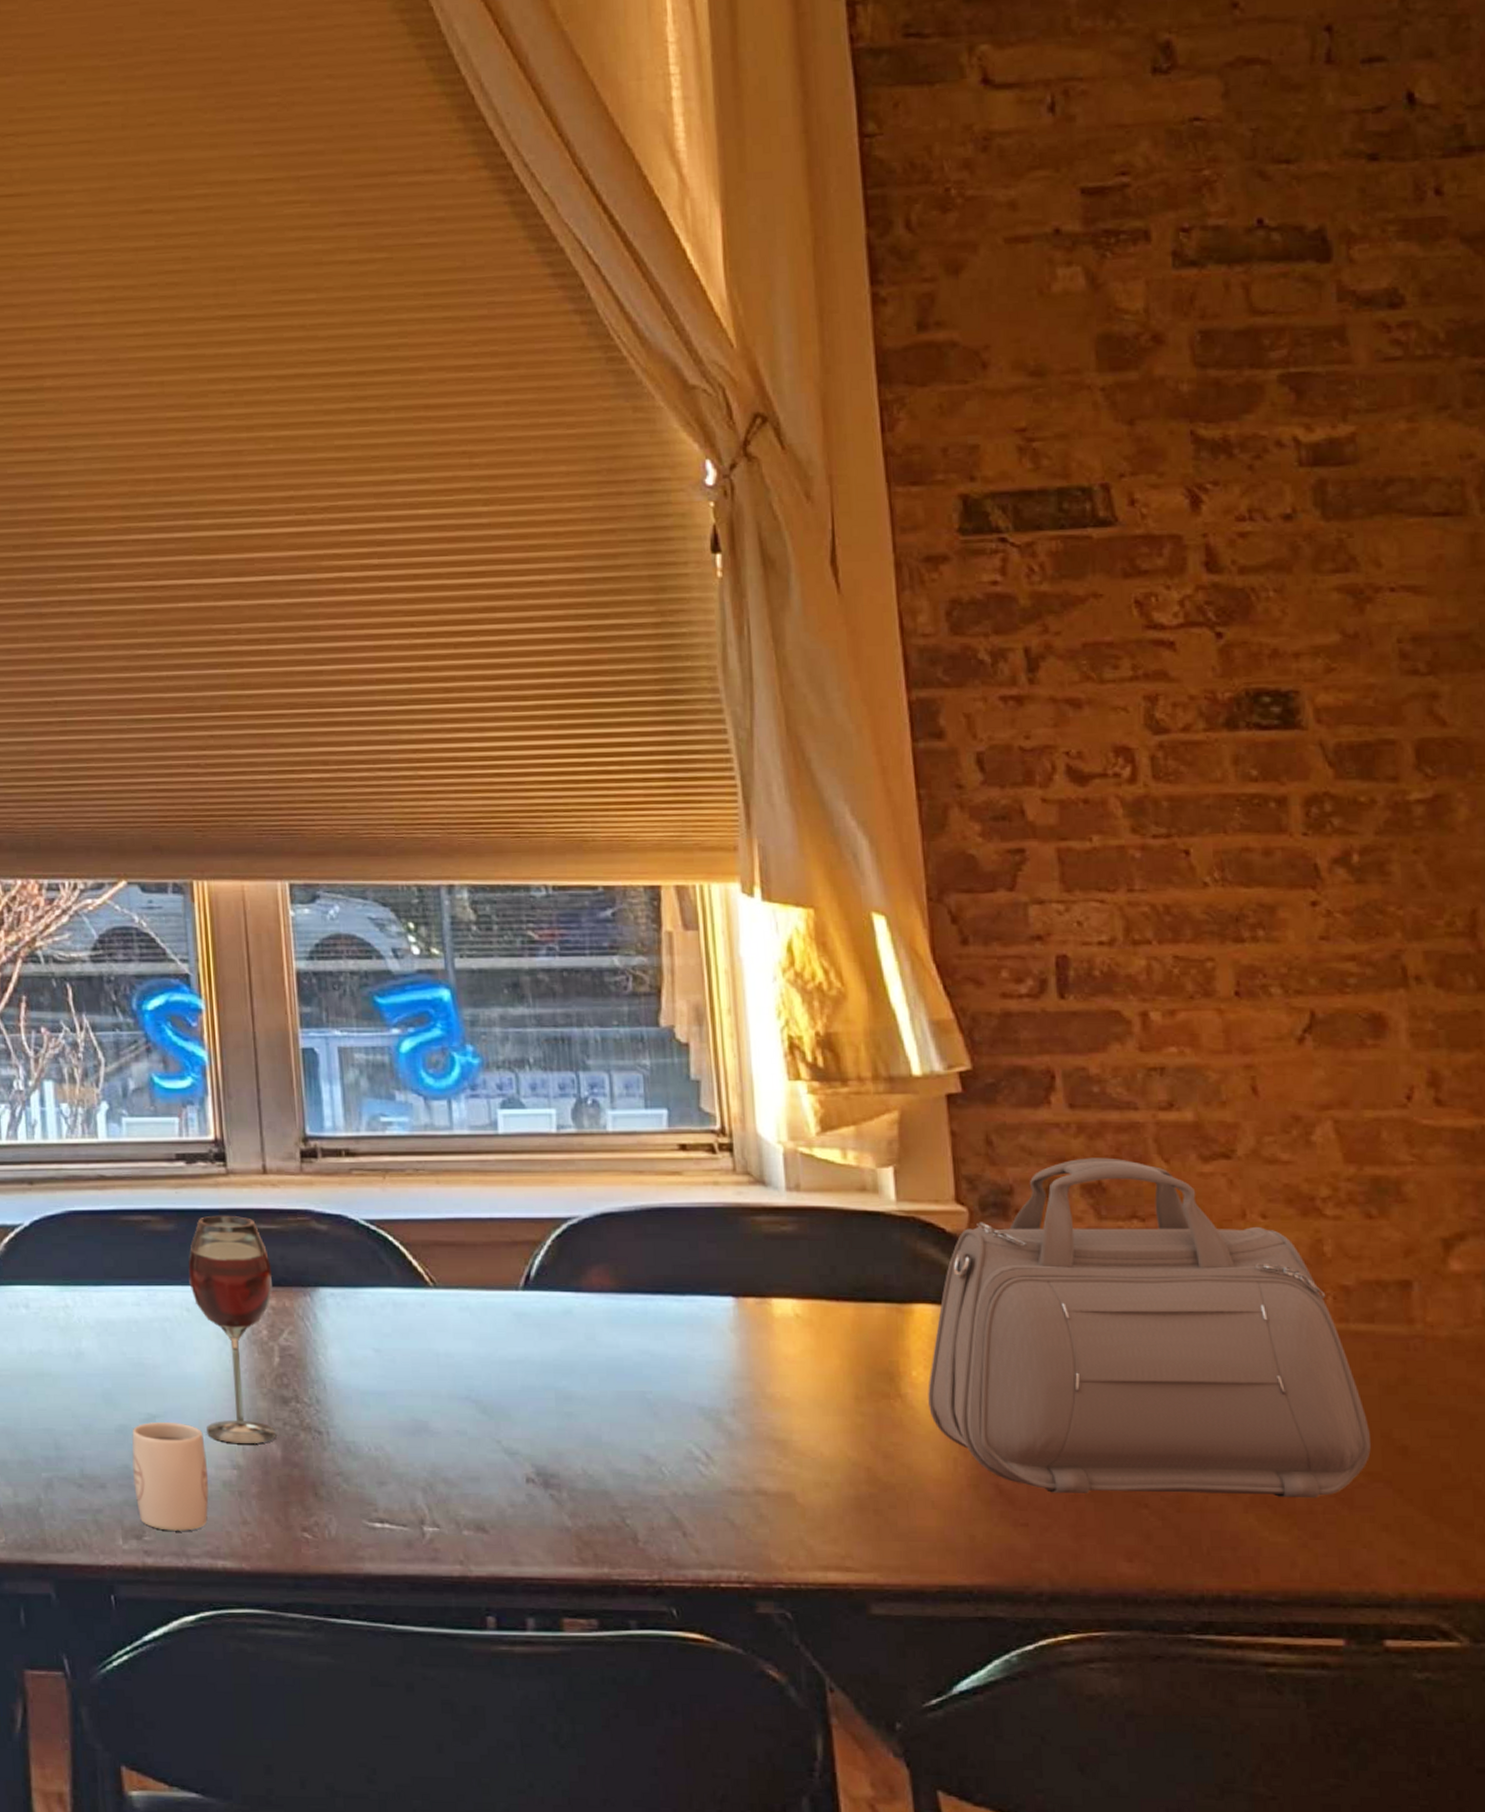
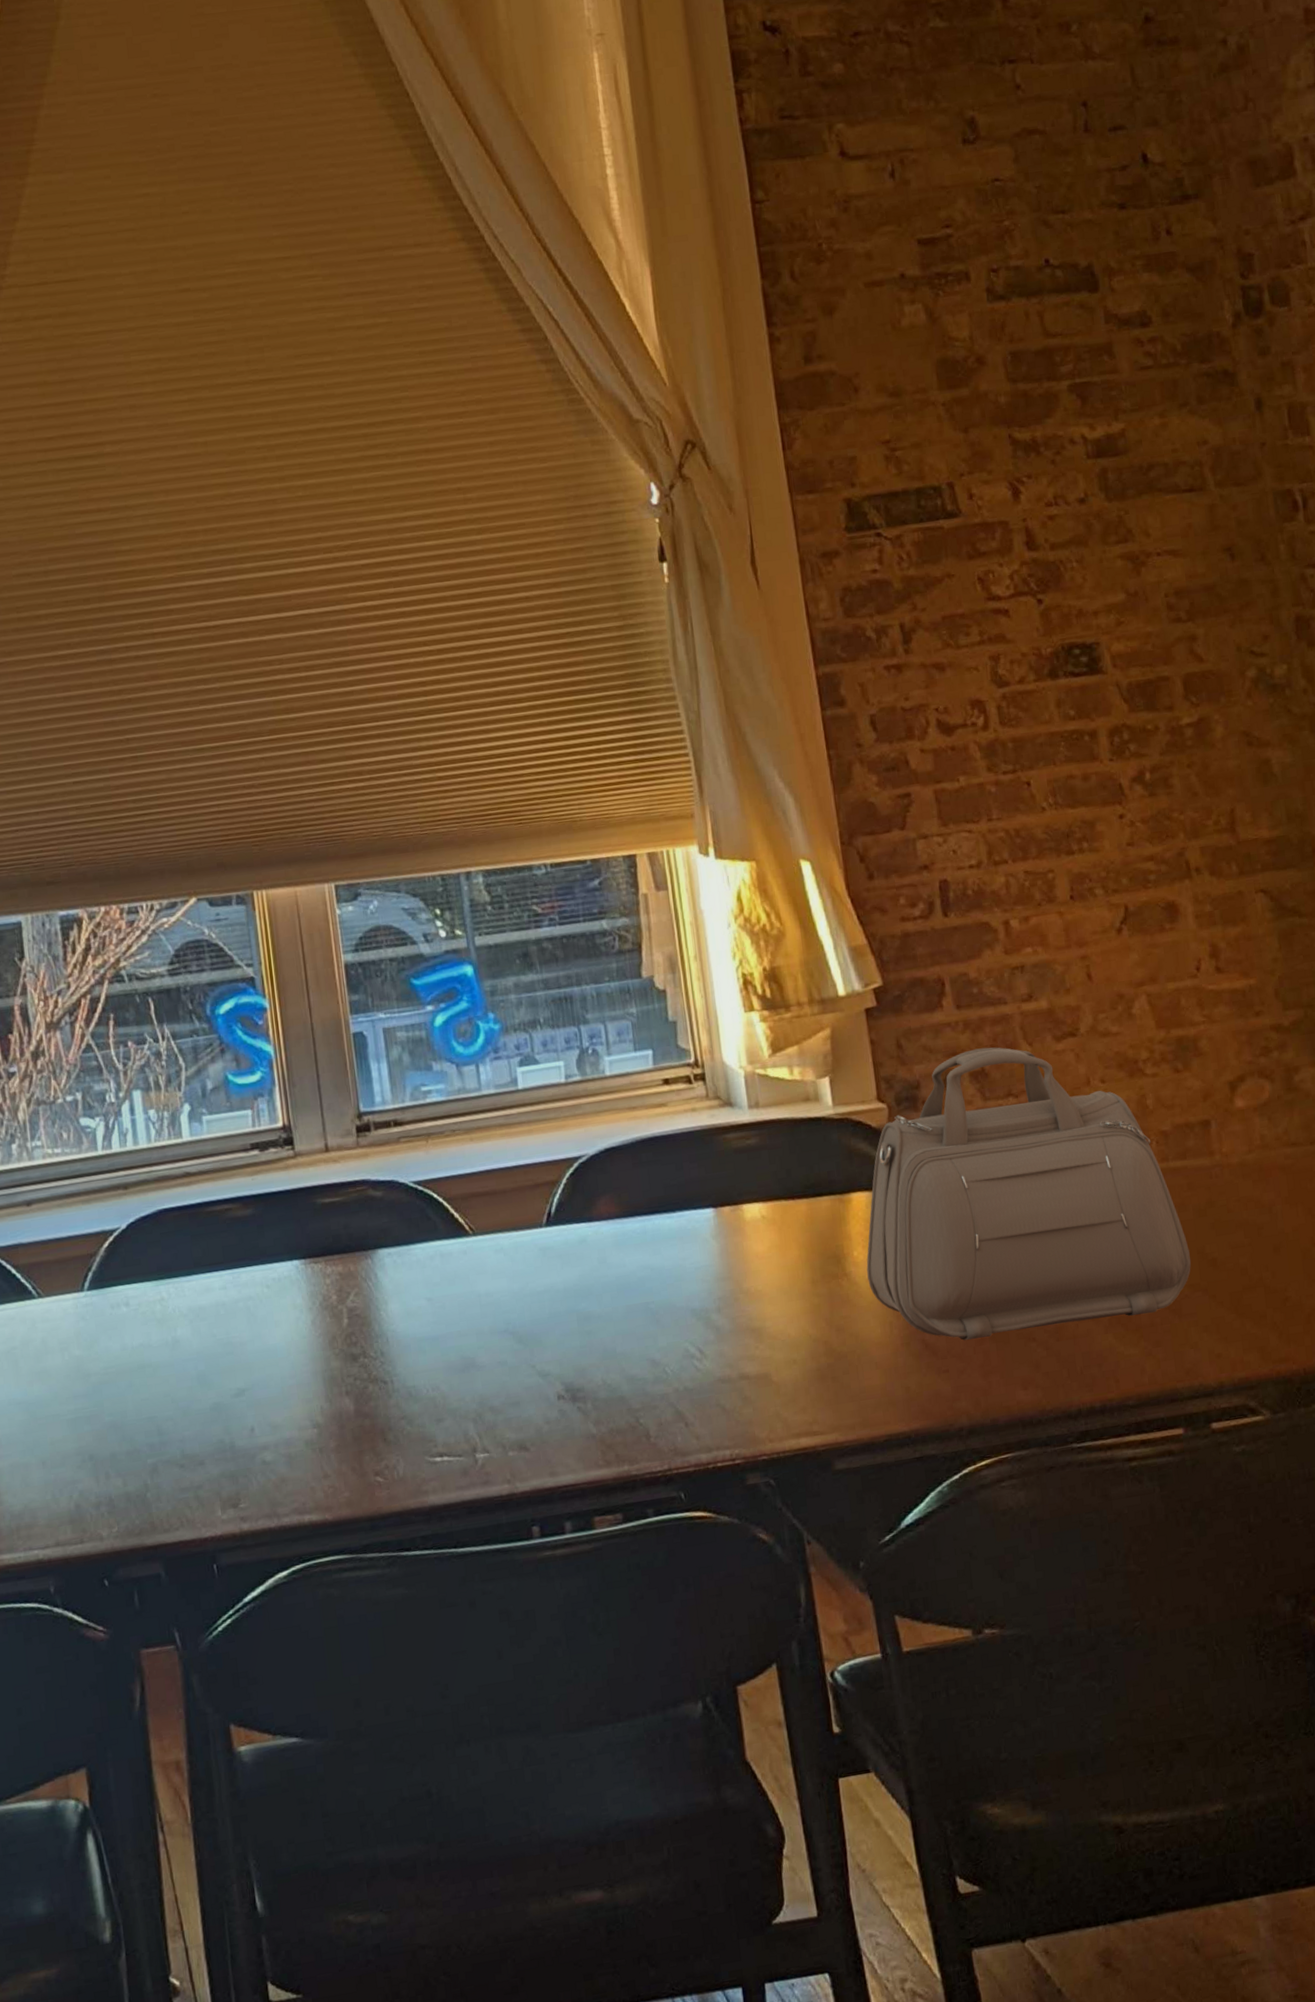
mug: present [132,1422,209,1531] -> none [224,1392,294,1495]
wineglass: present [188,1215,277,1445] -> none [265,1193,349,1405]

